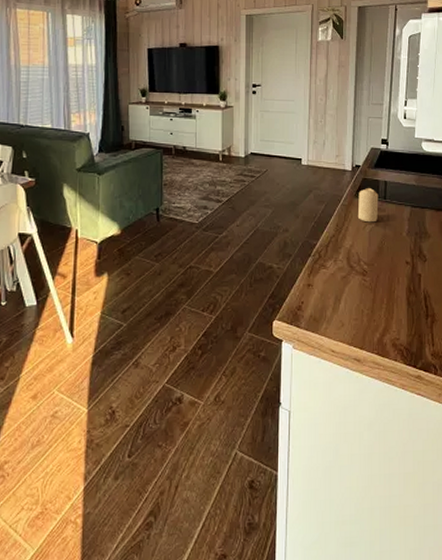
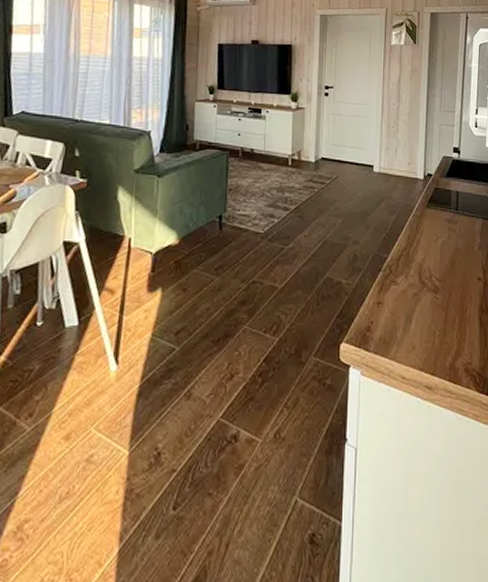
candle: present [357,188,379,223] -> none [429,198,451,235]

